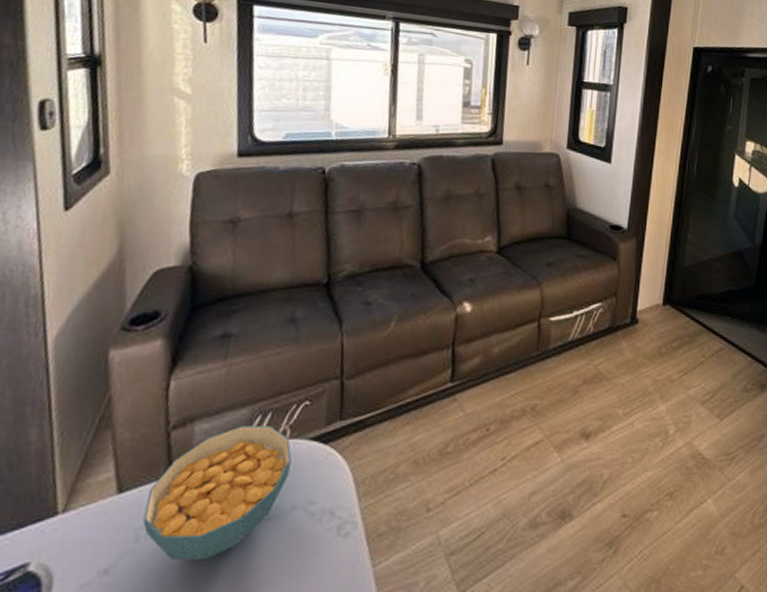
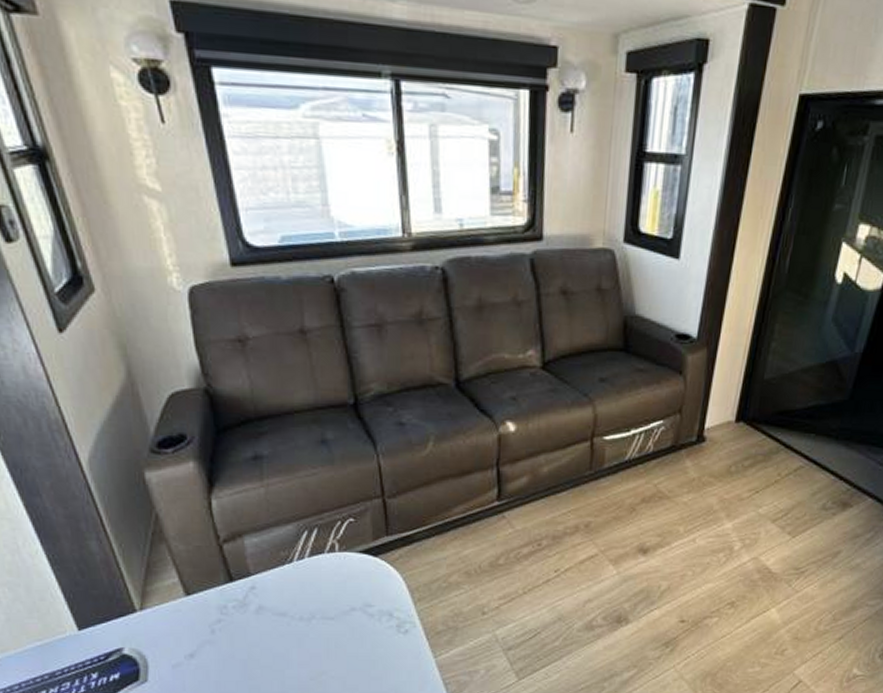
cereal bowl: present [143,426,292,560] -> none [213,540,344,648]

